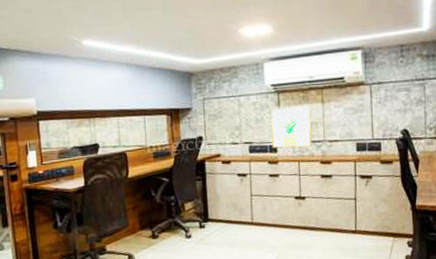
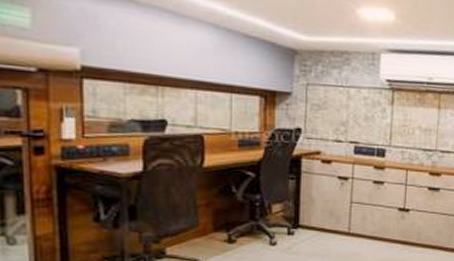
wall art: present [271,106,313,148] -> none [381,107,426,155]

